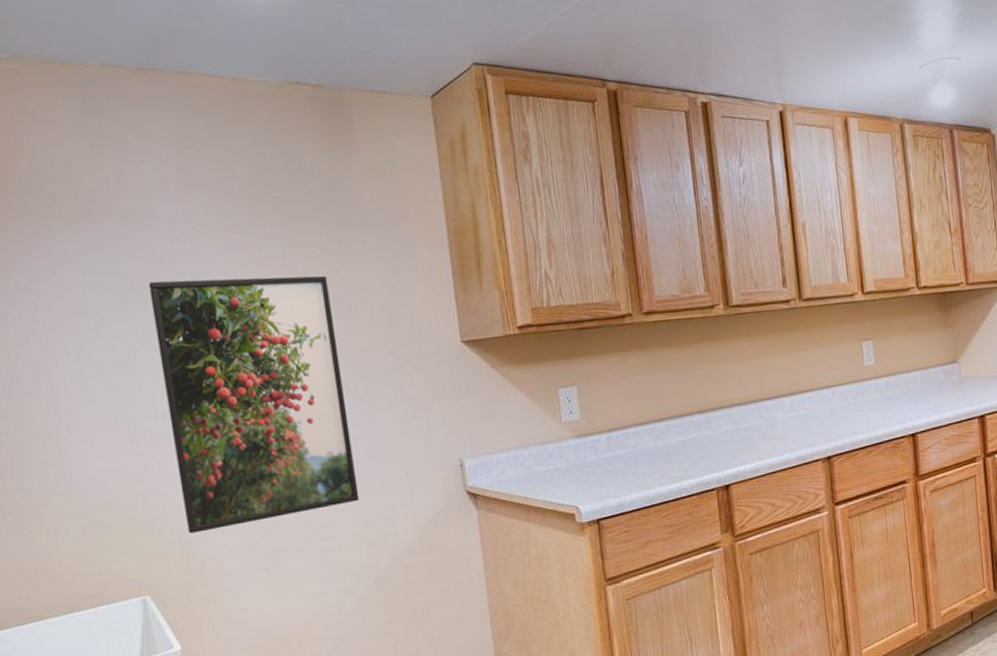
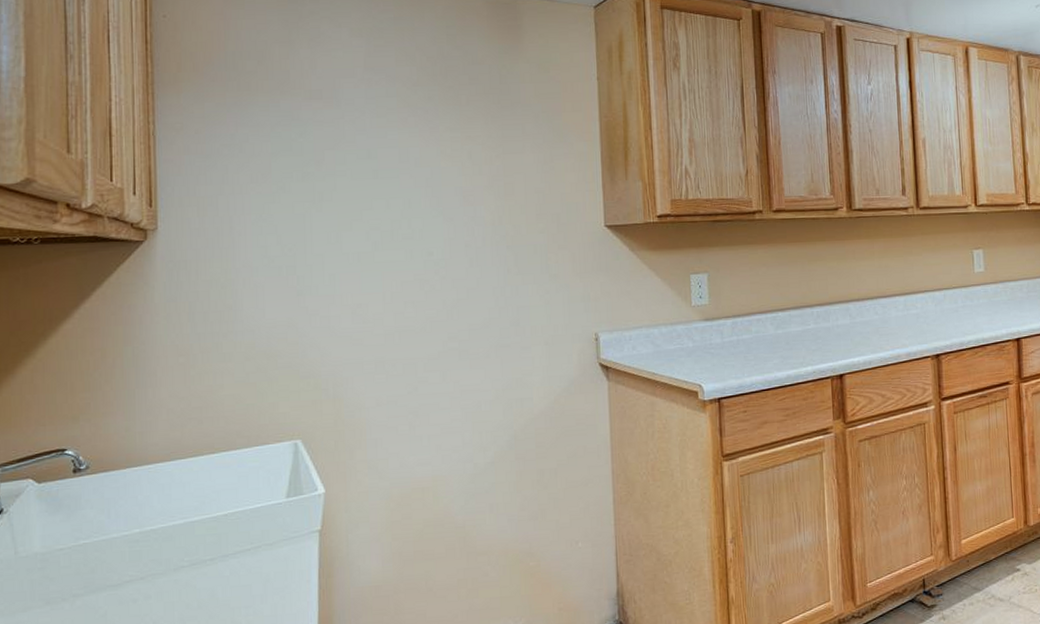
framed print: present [148,275,360,534] -> none [329,154,501,385]

